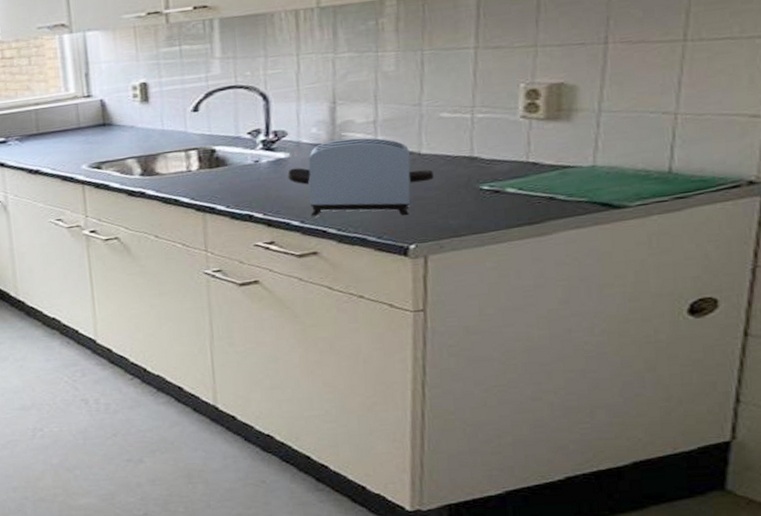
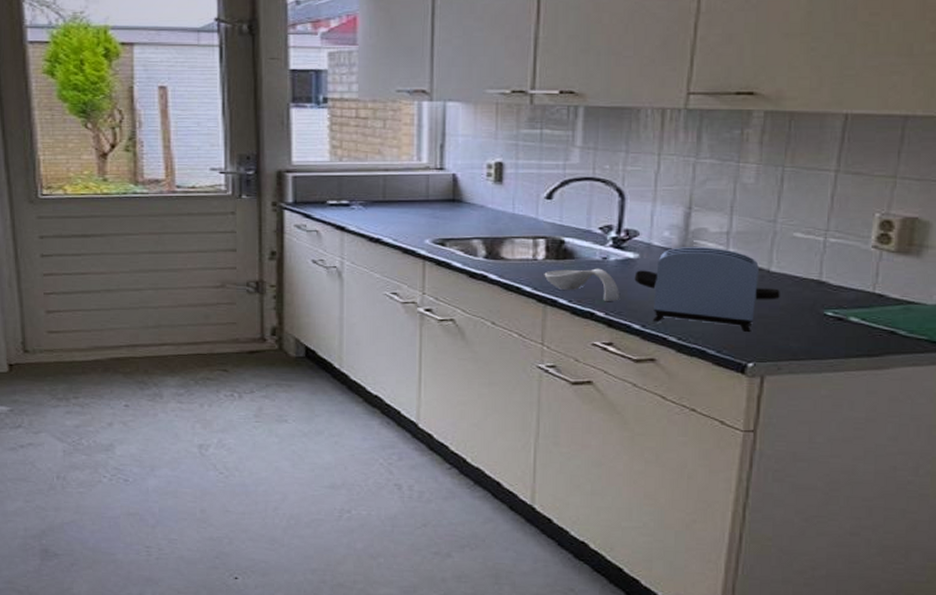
spoon rest: none [199,171,275,204] -> present [544,268,619,302]

